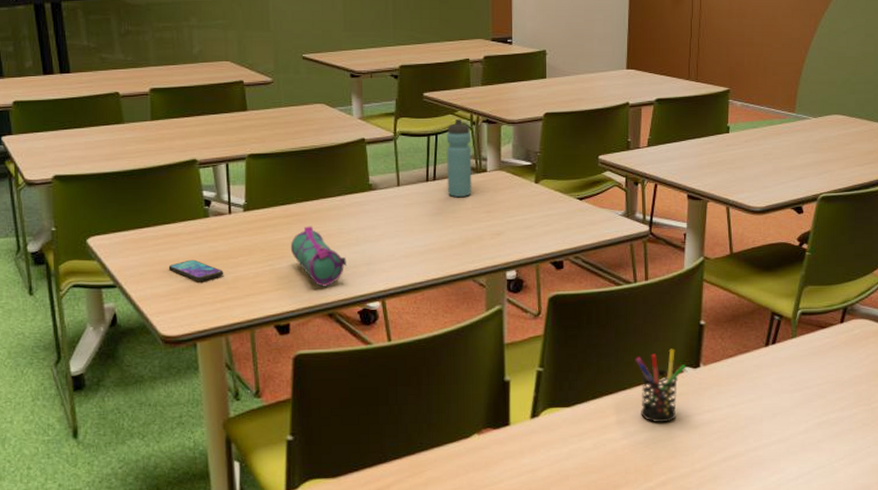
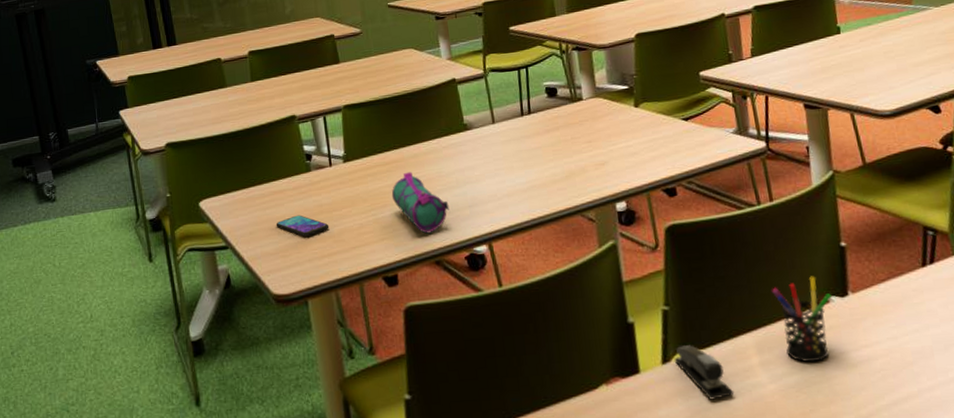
water bottle: present [446,118,472,197] -> none [536,48,570,129]
stapler: none [542,403,591,451] -> present [674,345,735,400]

